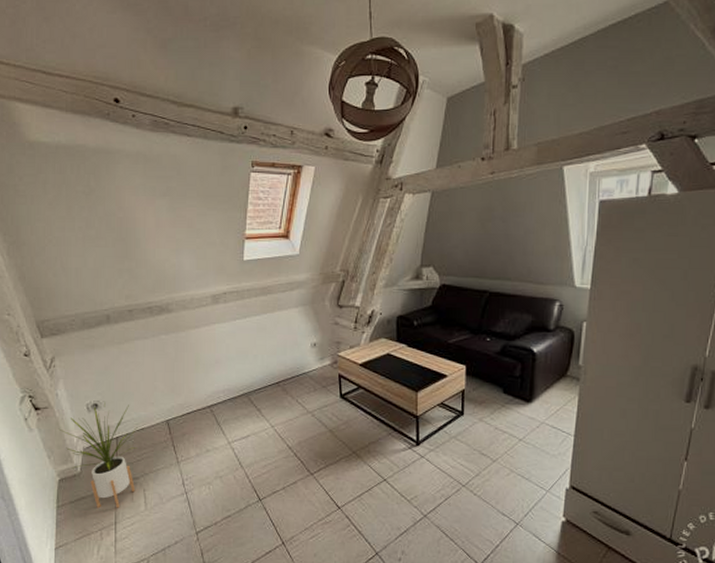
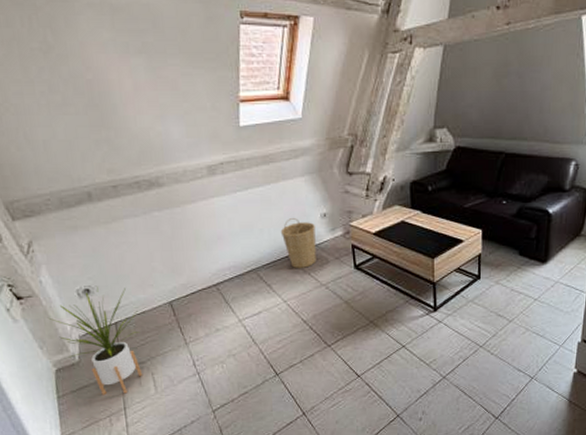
basket: none [273,346,305,395] -> present [280,218,316,268]

